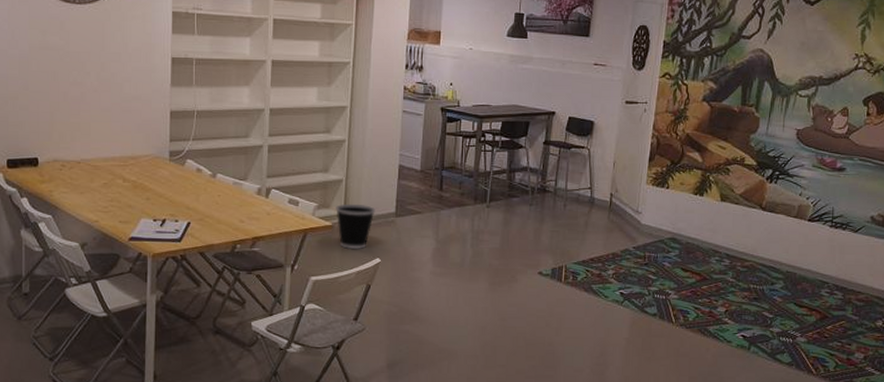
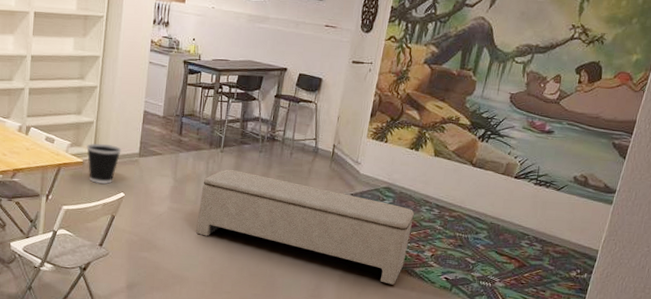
bench: none [464,226,703,347] -> present [196,169,414,285]

